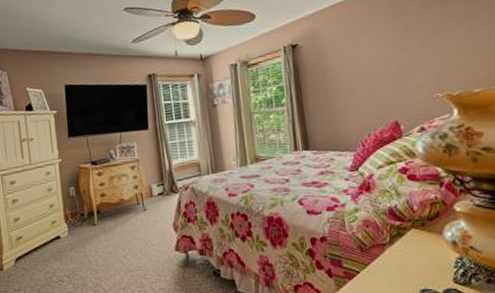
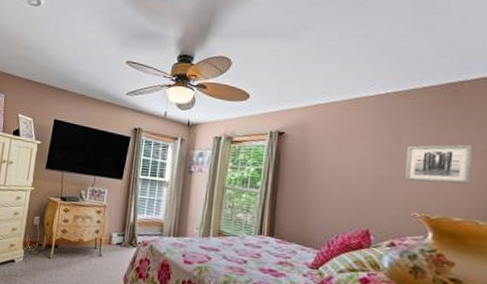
wall art: none [418,15,483,65] -> present [404,144,474,185]

